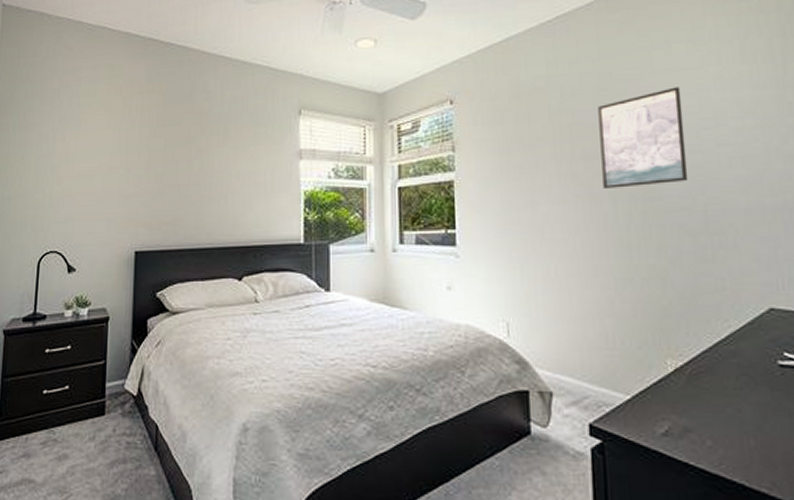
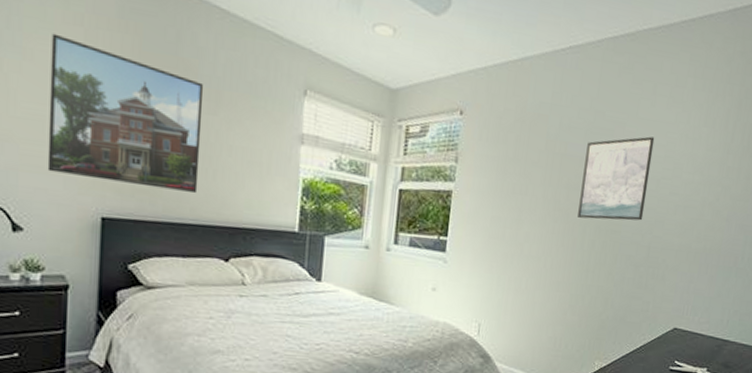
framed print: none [94,104,214,220] -> present [47,33,204,194]

